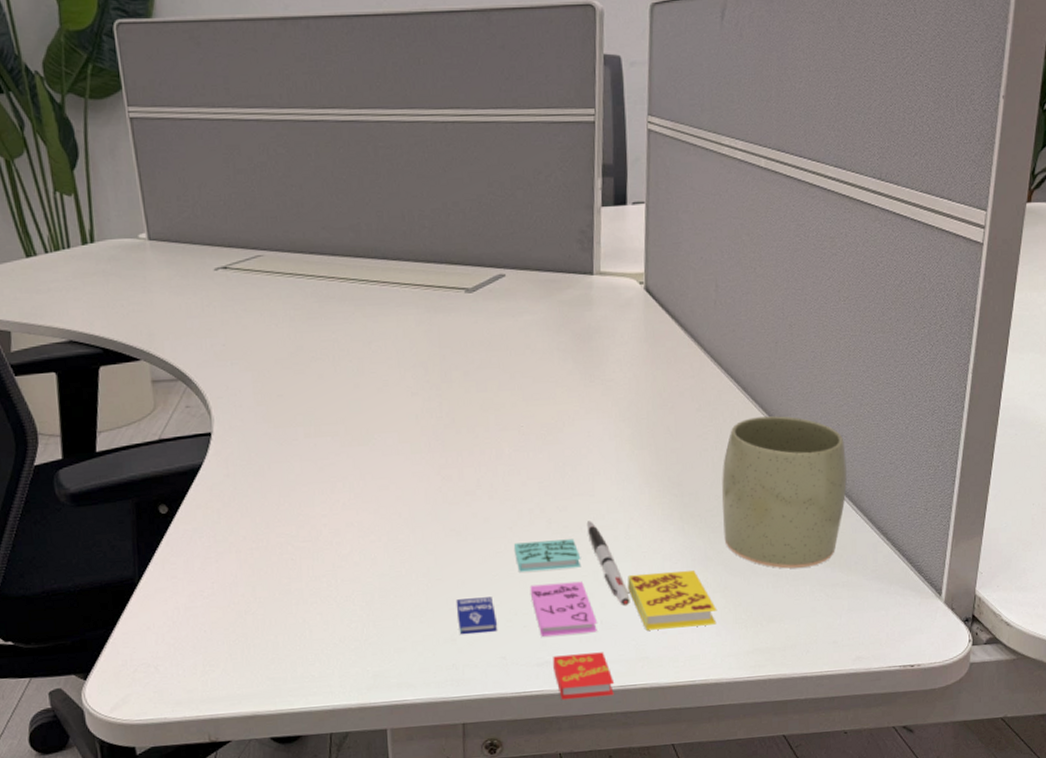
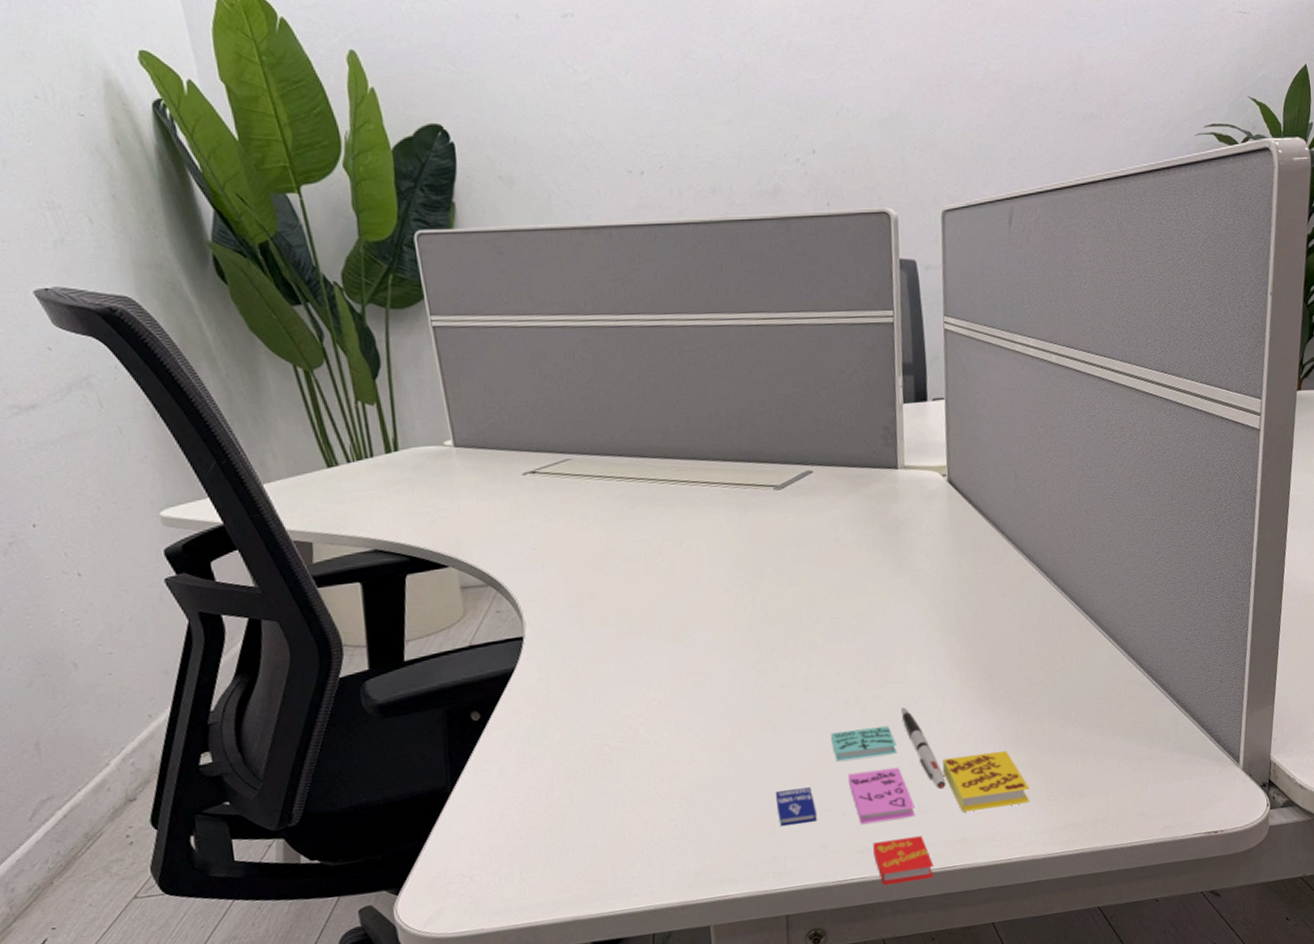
mug: present [721,416,847,569] -> none [1028,598,1147,745]

